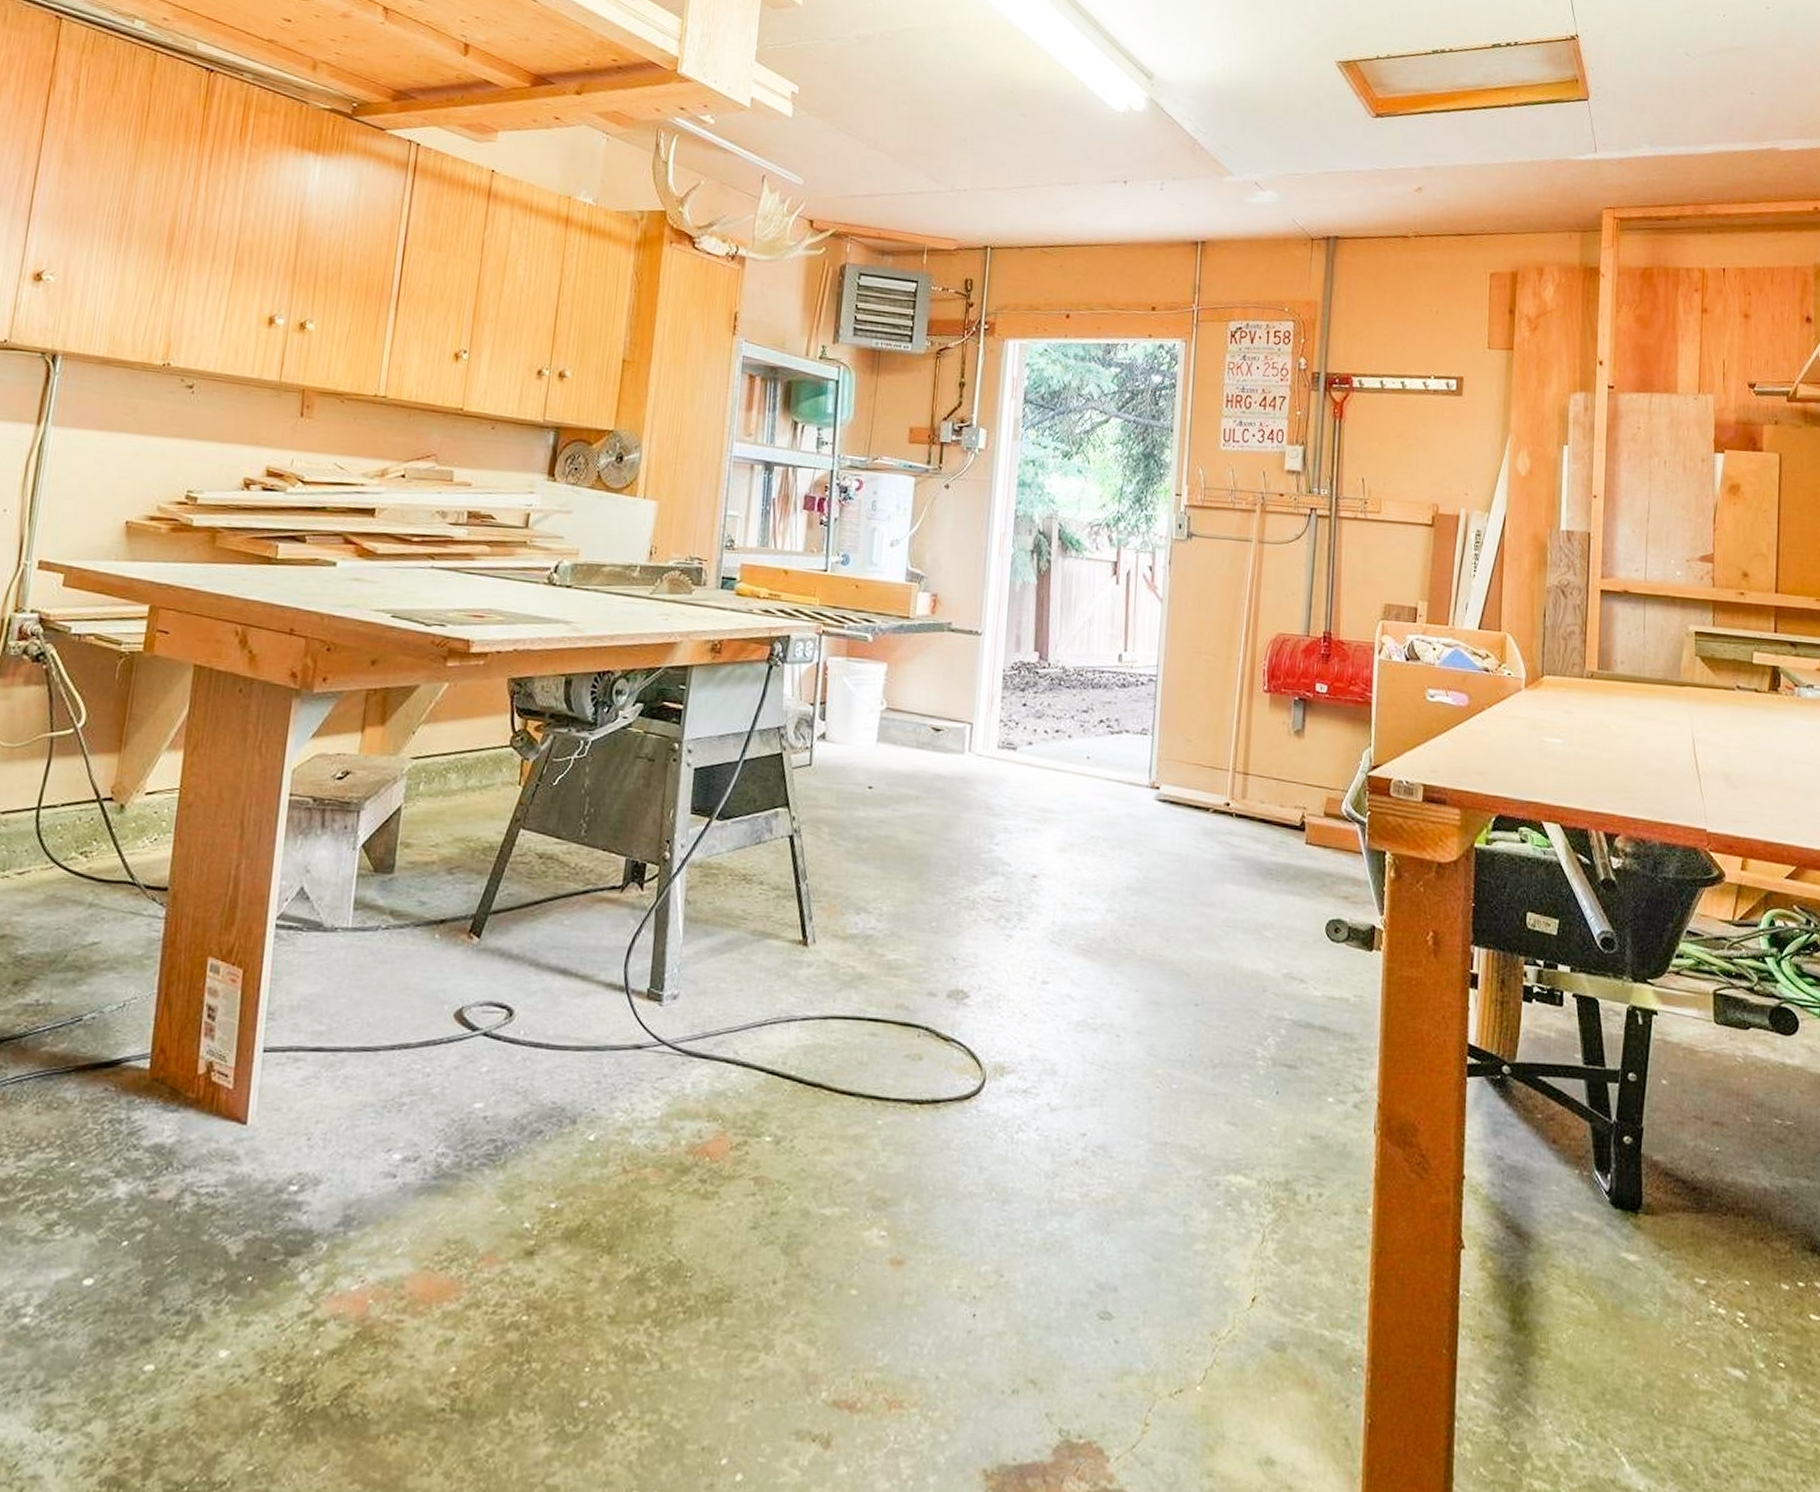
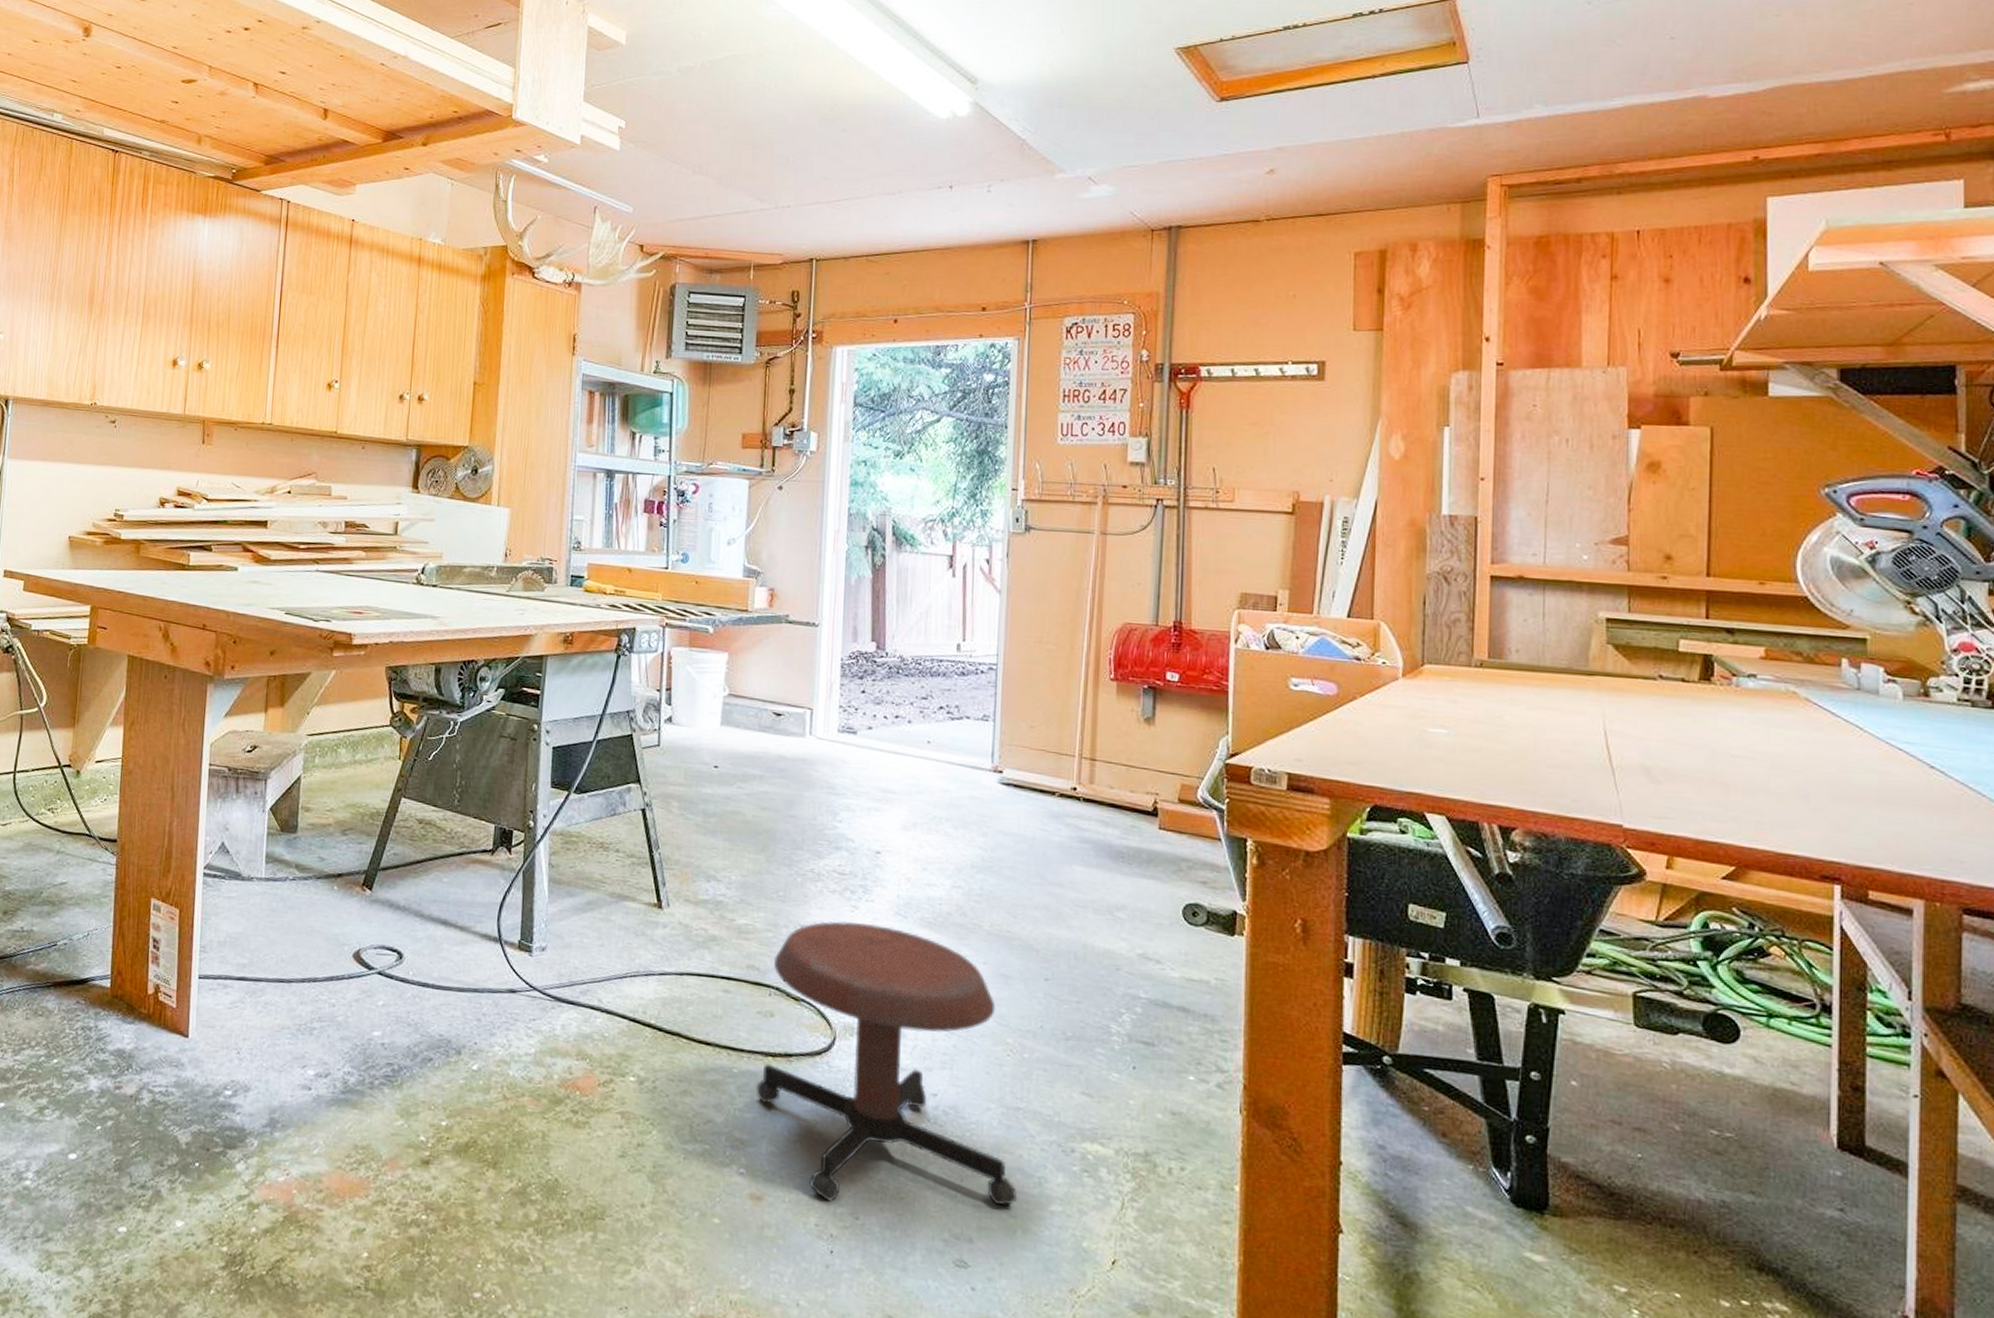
stool: none [900,952,1163,1261] -> present [756,921,1018,1206]

